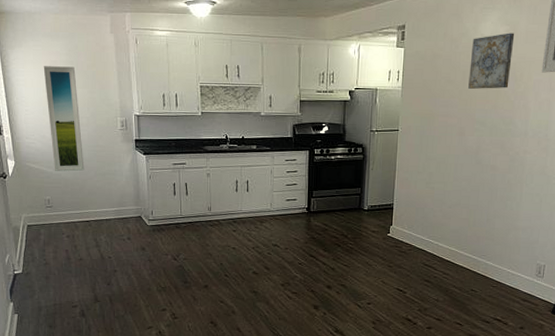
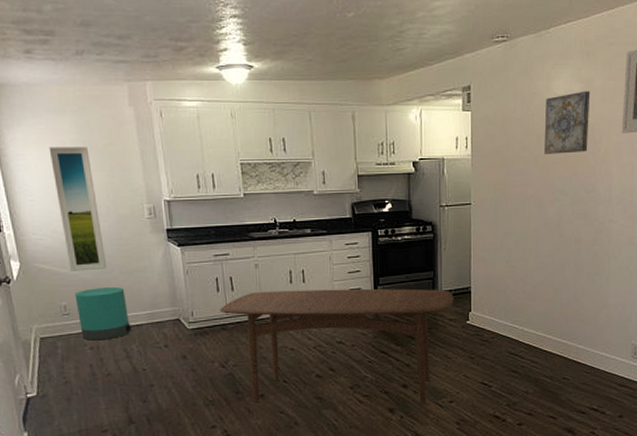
trash can: none [57,186,101,230] -> present [75,287,132,341]
dining table: none [175,197,377,305] -> present [219,288,454,405]

